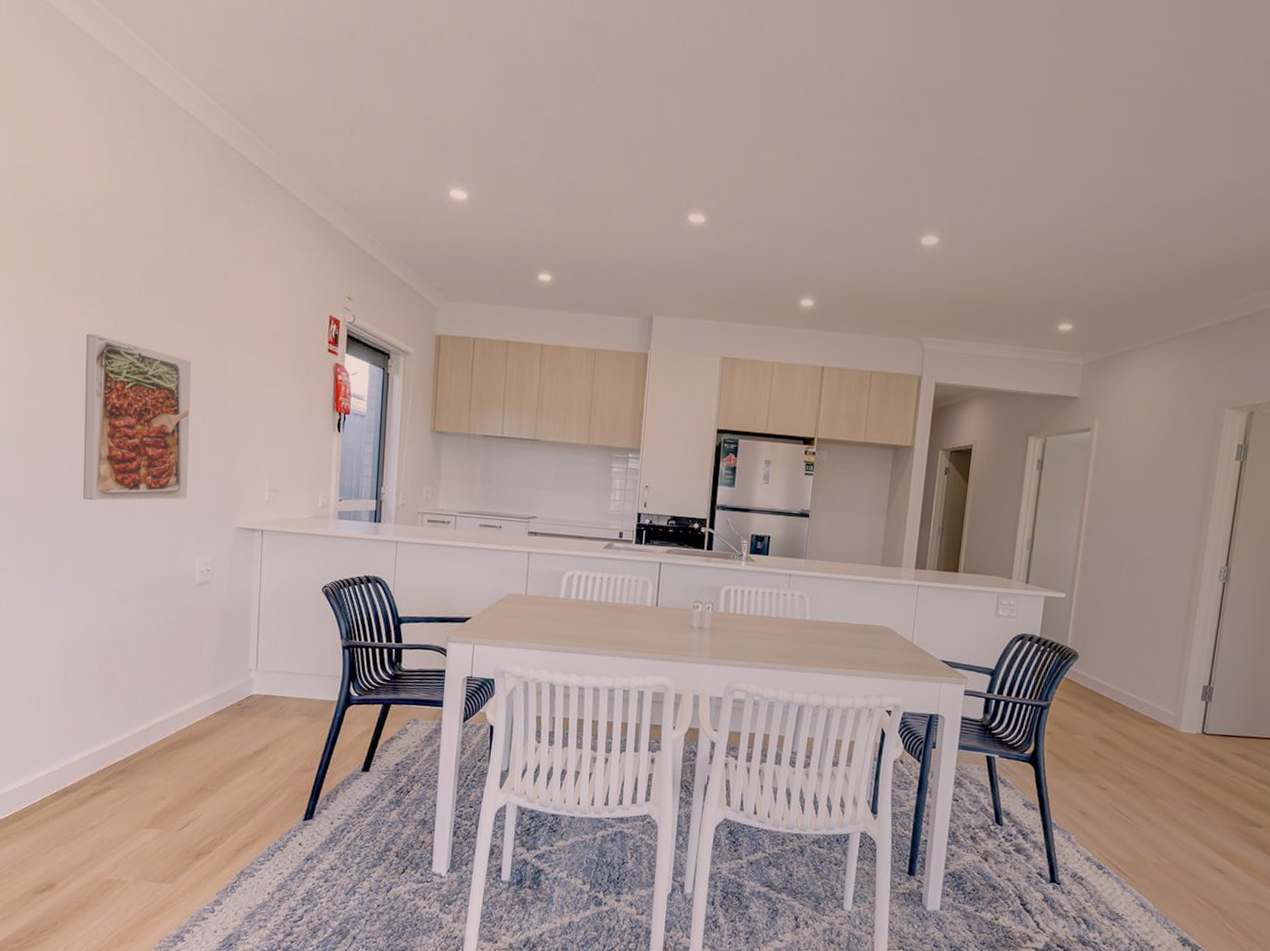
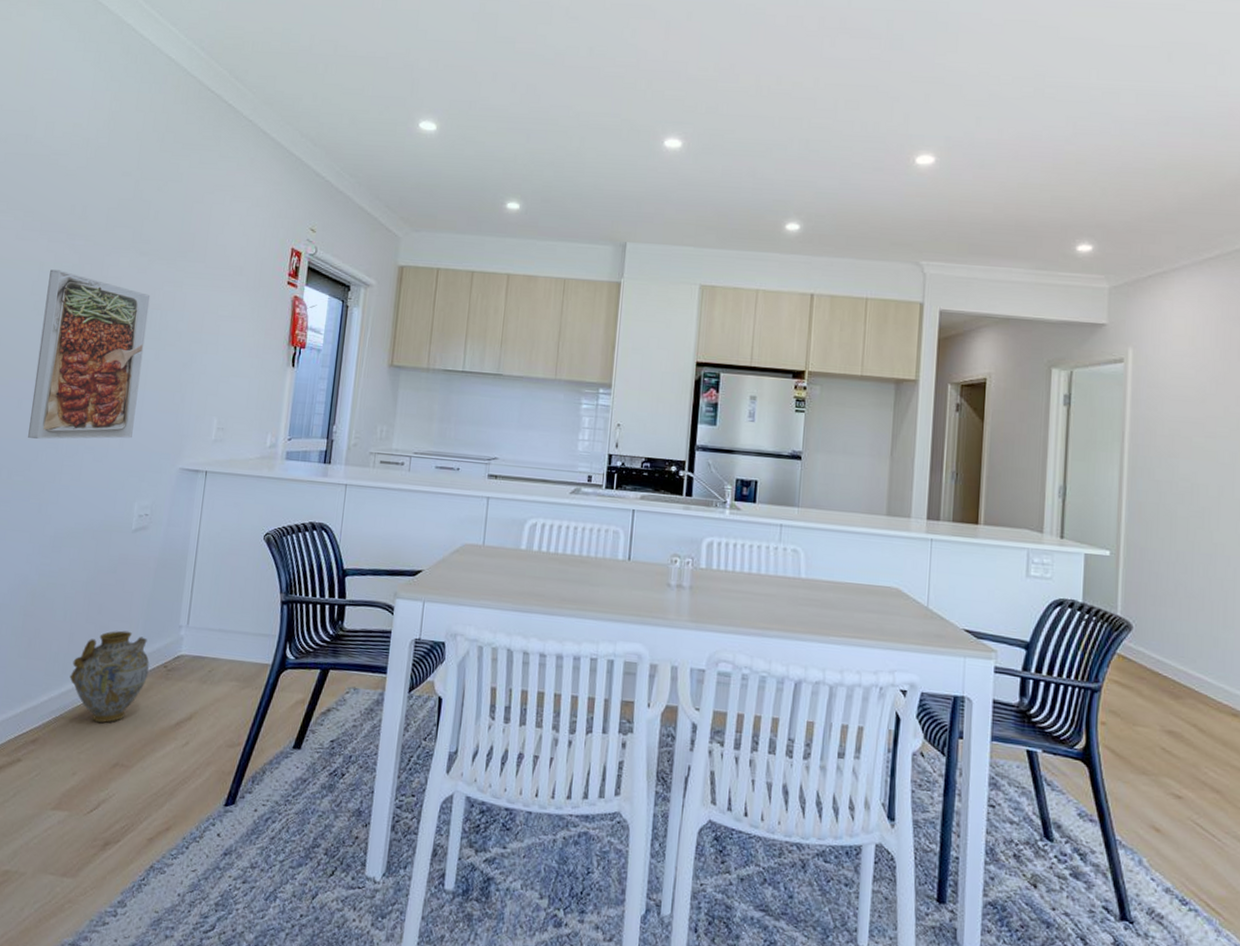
ceramic jug: none [149,674,224,754] -> present [69,630,149,723]

